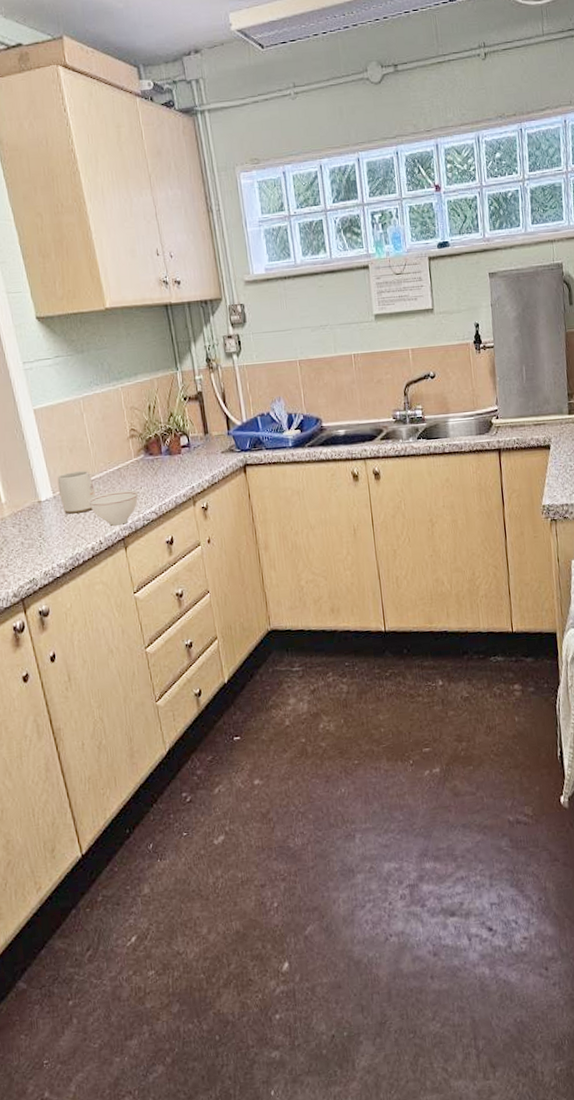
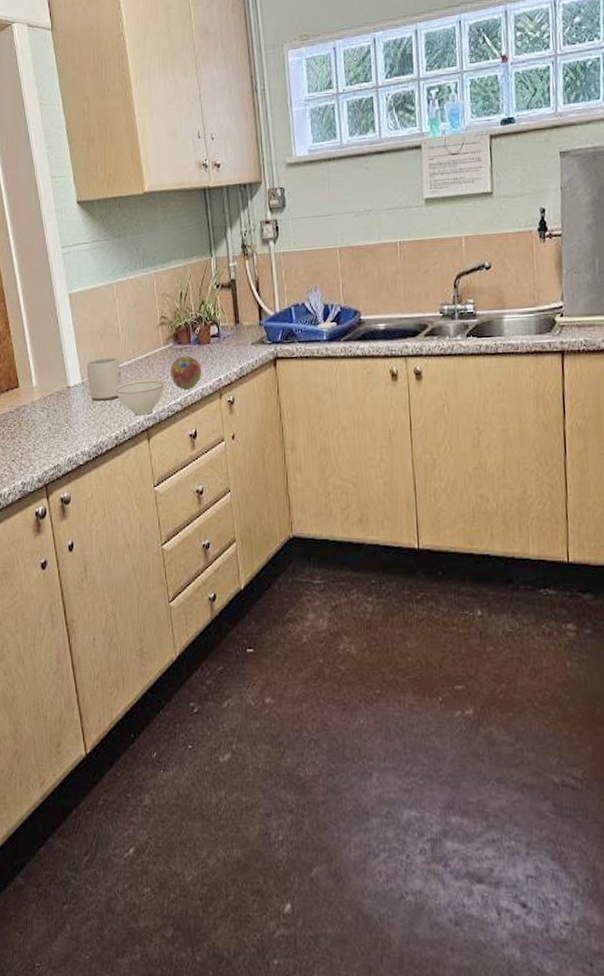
fruit: none [142,466,175,498] -> present [170,356,202,389]

